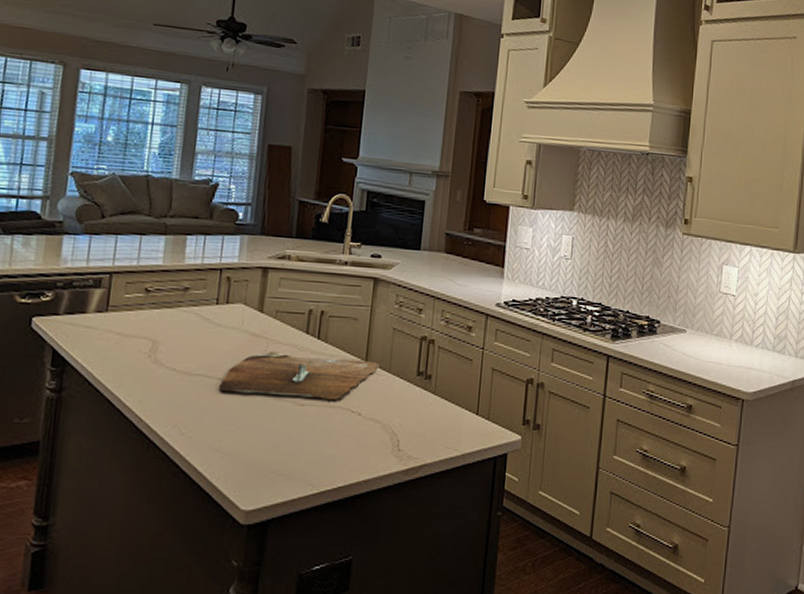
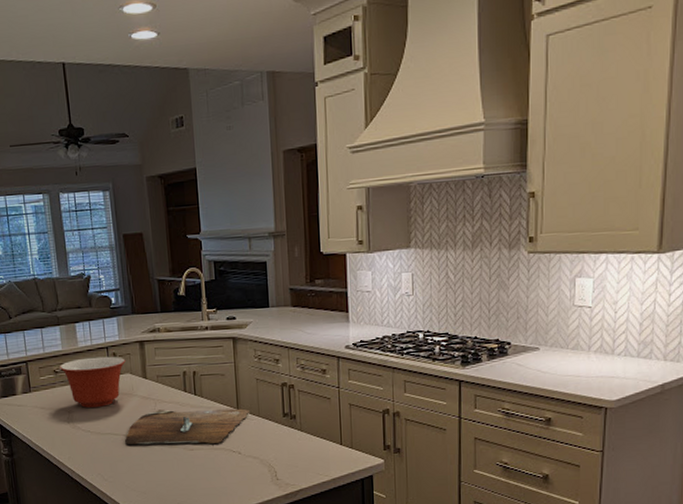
mixing bowl: none [154,278,241,341] -> present [60,356,126,408]

